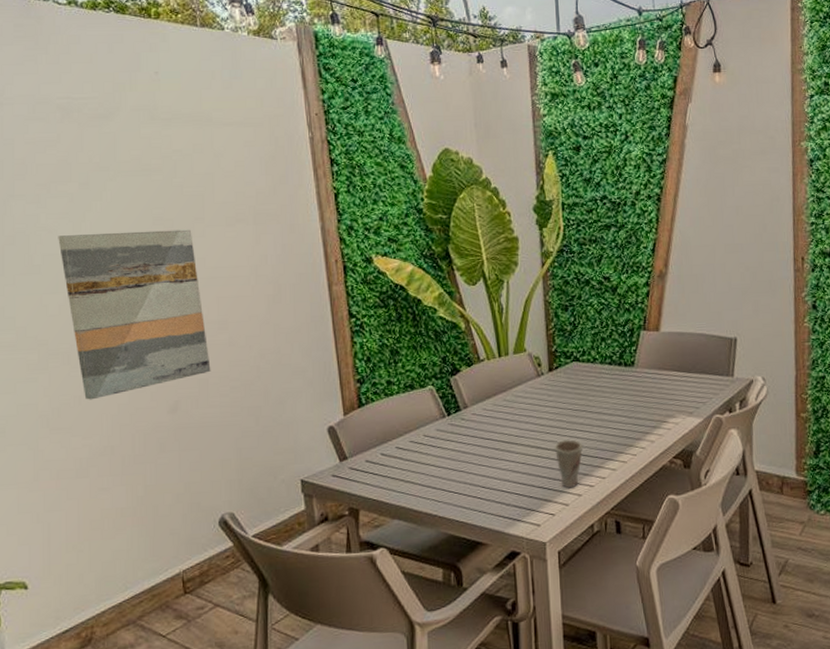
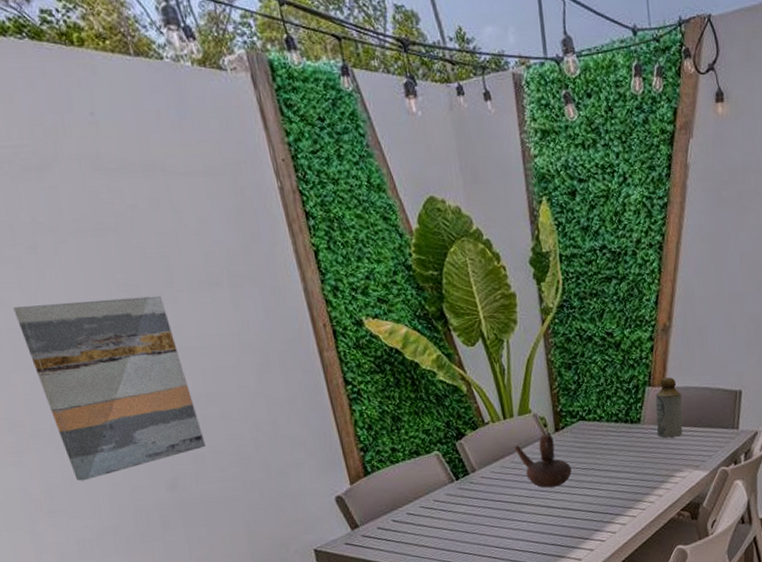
teapot: none [507,373,563,428] -> present [514,434,572,488]
cup: present [554,439,583,487] -> none [564,497,593,543]
bottle: none [650,322,677,383] -> present [655,377,683,438]

